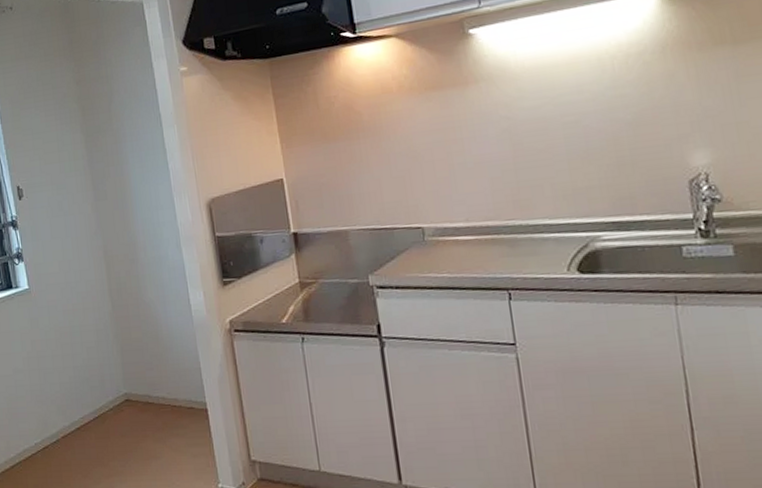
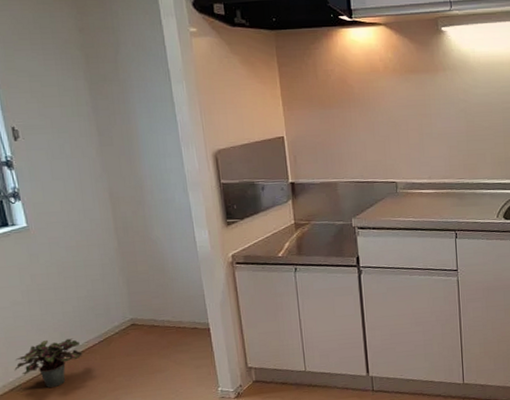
potted plant: none [15,412,79,467] -> present [14,338,83,388]

